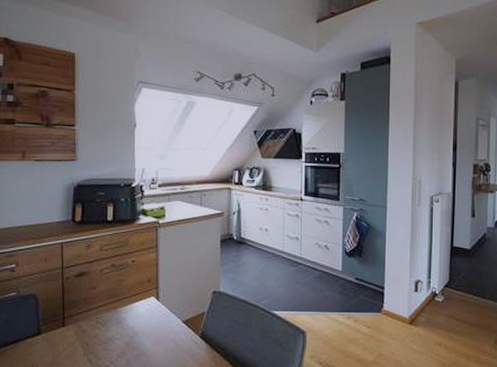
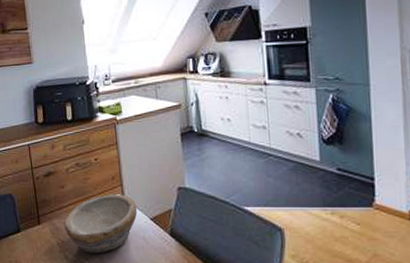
bowl: none [92,296,171,356] -> present [64,194,138,253]

